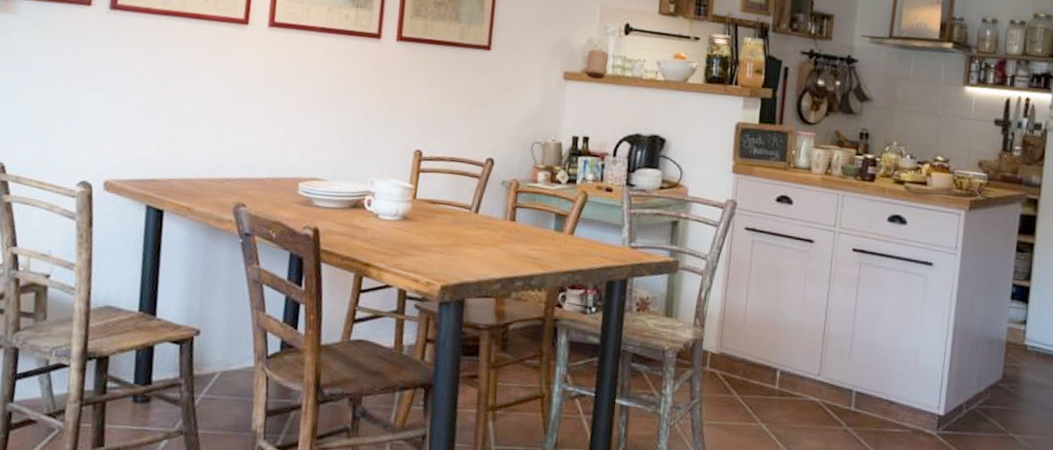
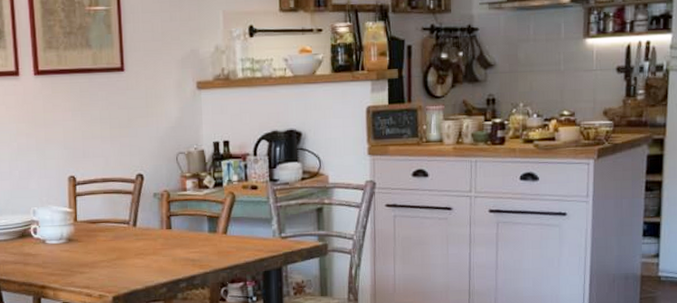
canister: present [580,48,609,80] -> none [211,54,238,85]

